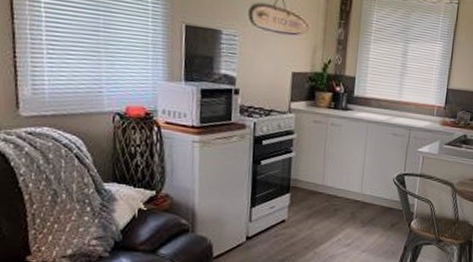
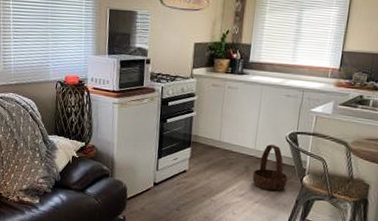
basket: none [359,187,396,238] -> present [252,144,288,191]

